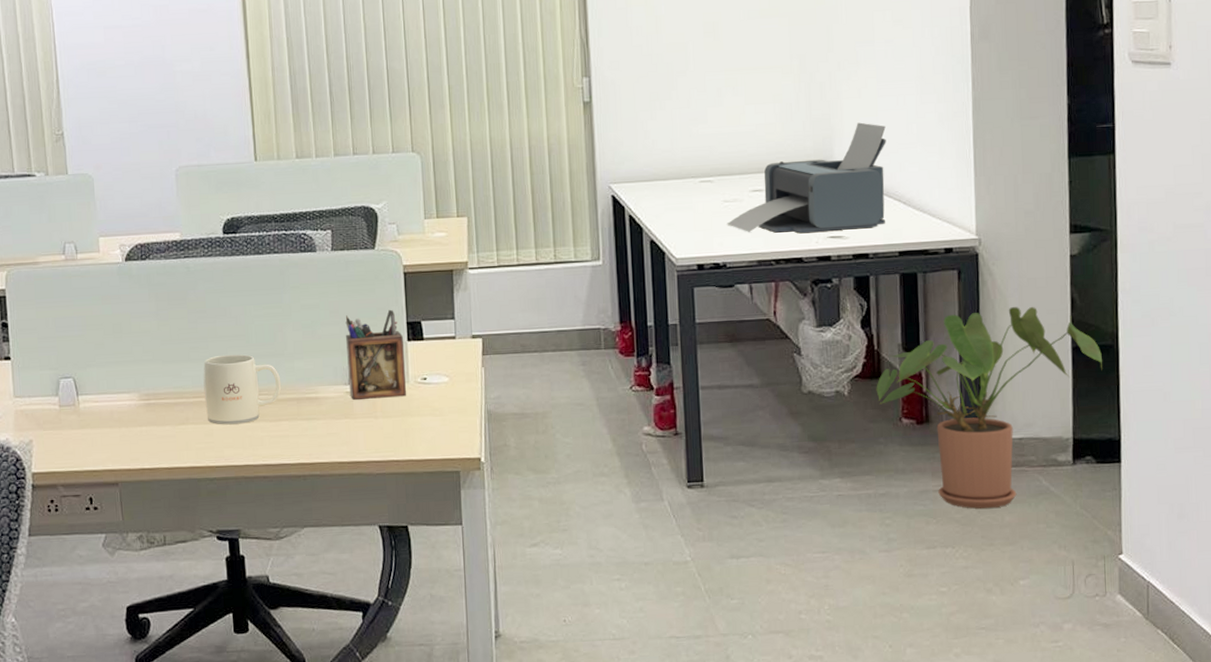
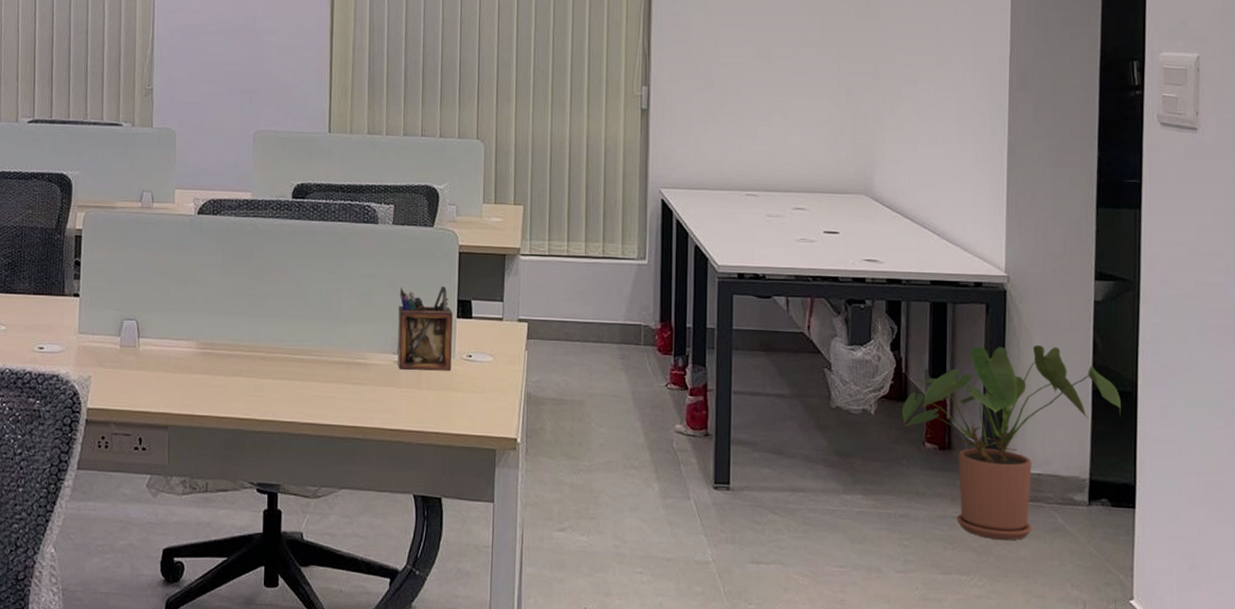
mug: present [203,354,282,425] -> none [258,313,333,382]
printer: present [727,122,886,234] -> none [768,154,924,256]

